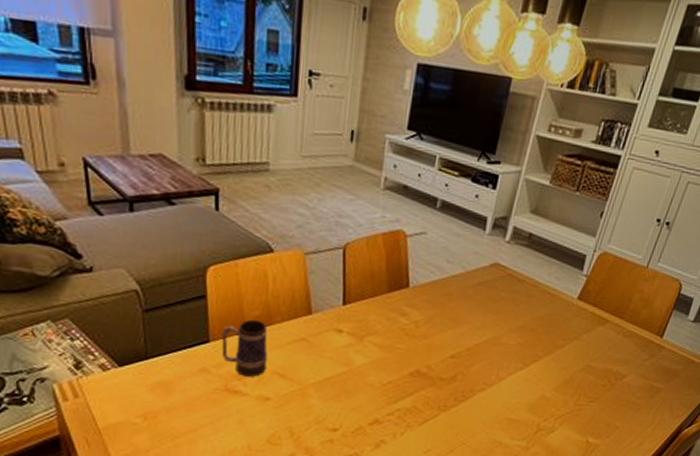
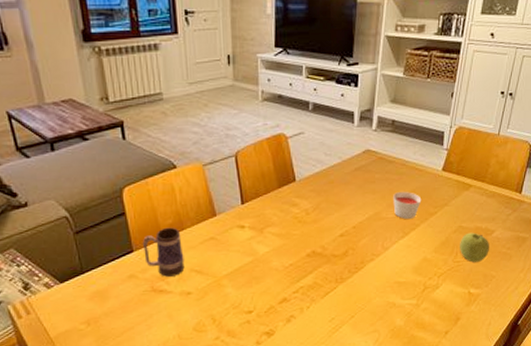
candle: none [516,316,550,349] -> present [393,191,422,219]
fruit: none [584,374,619,409] -> present [460,232,489,263]

